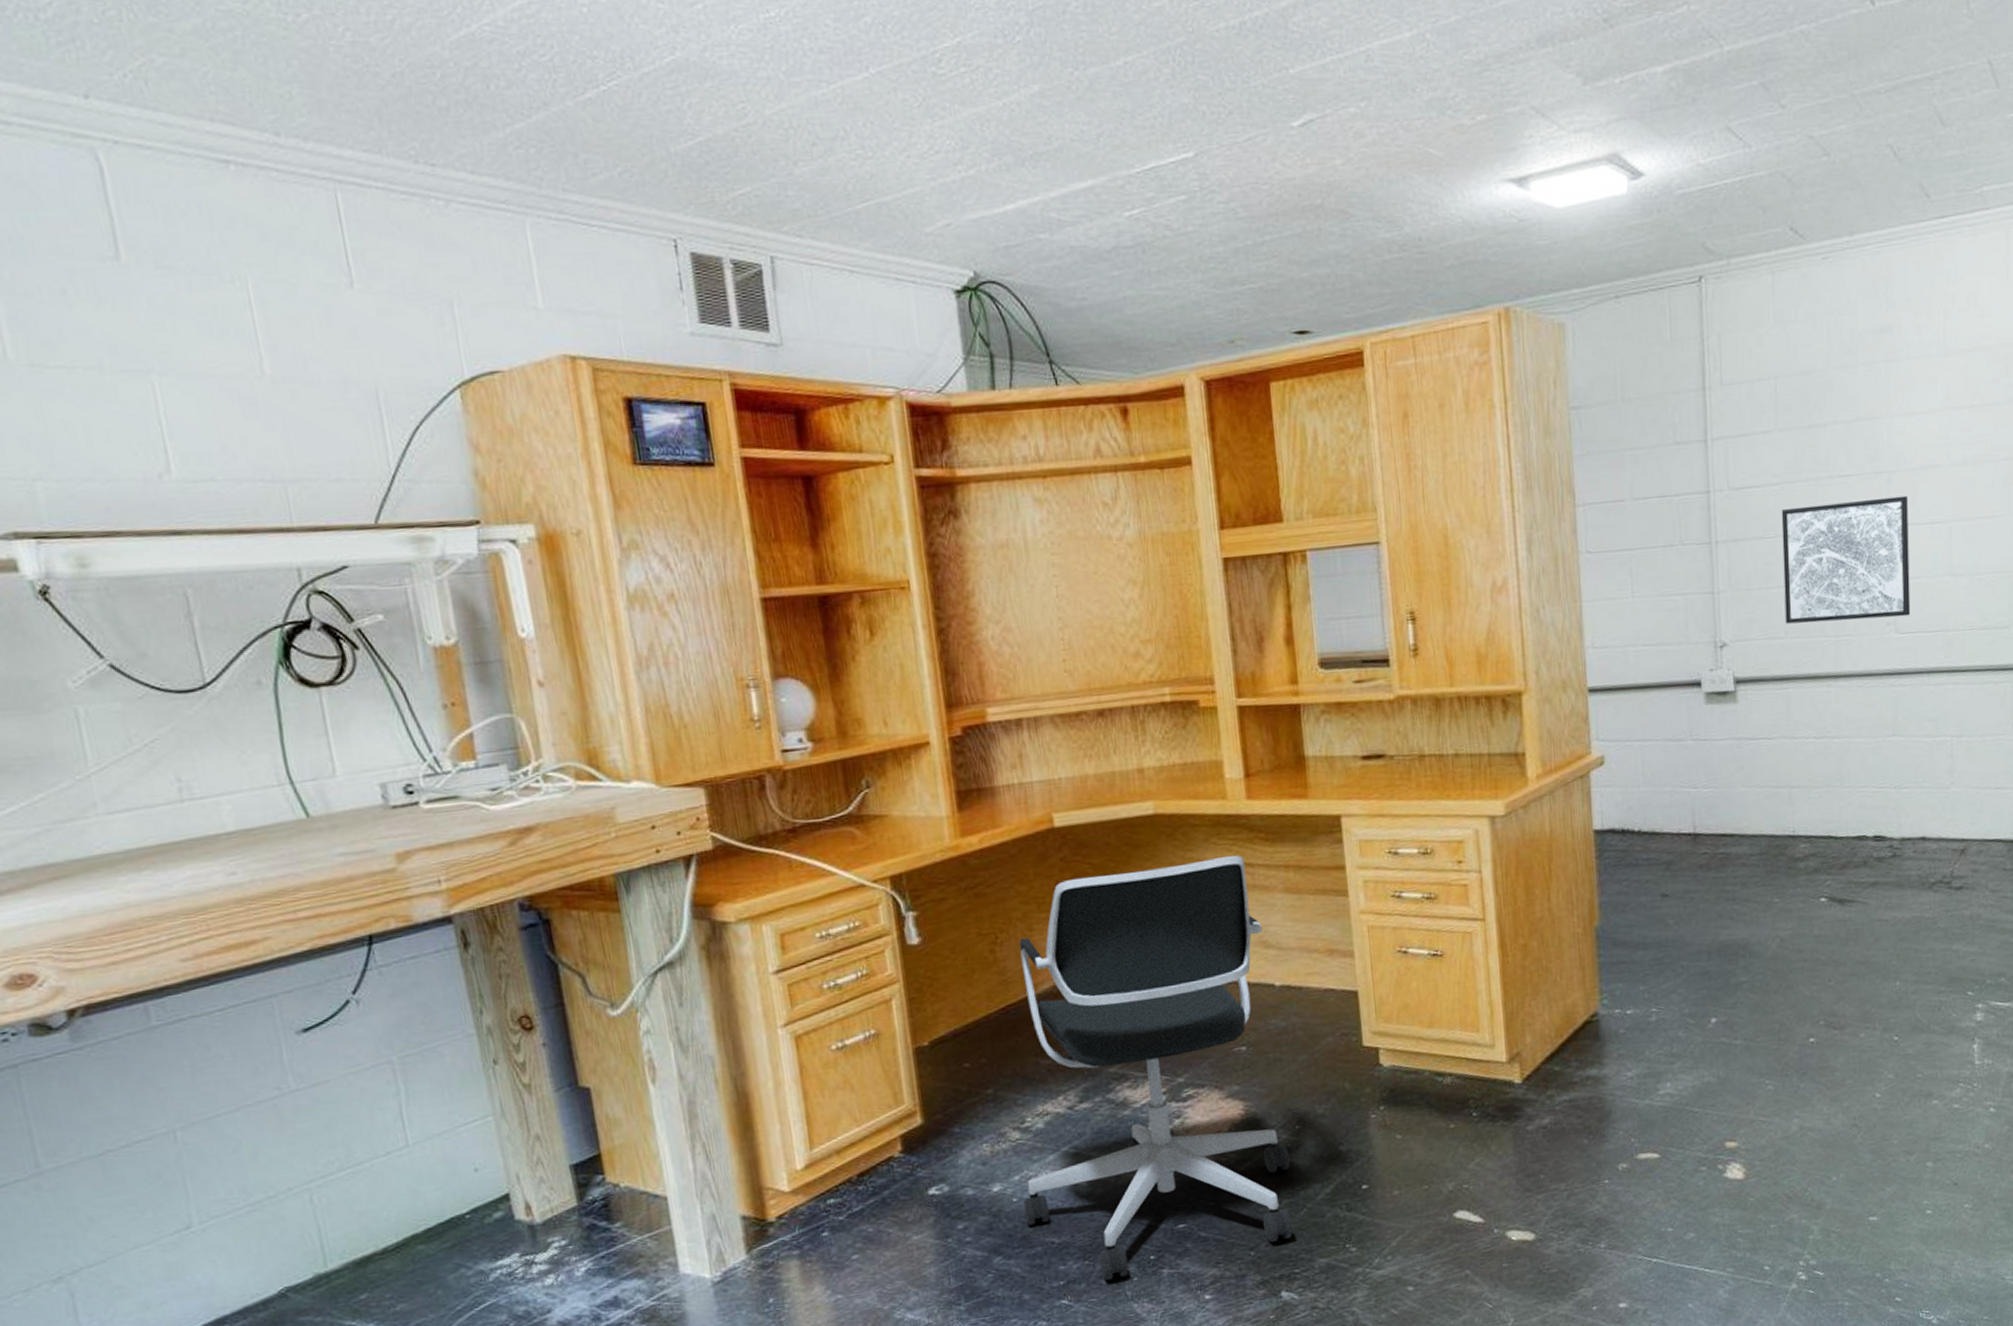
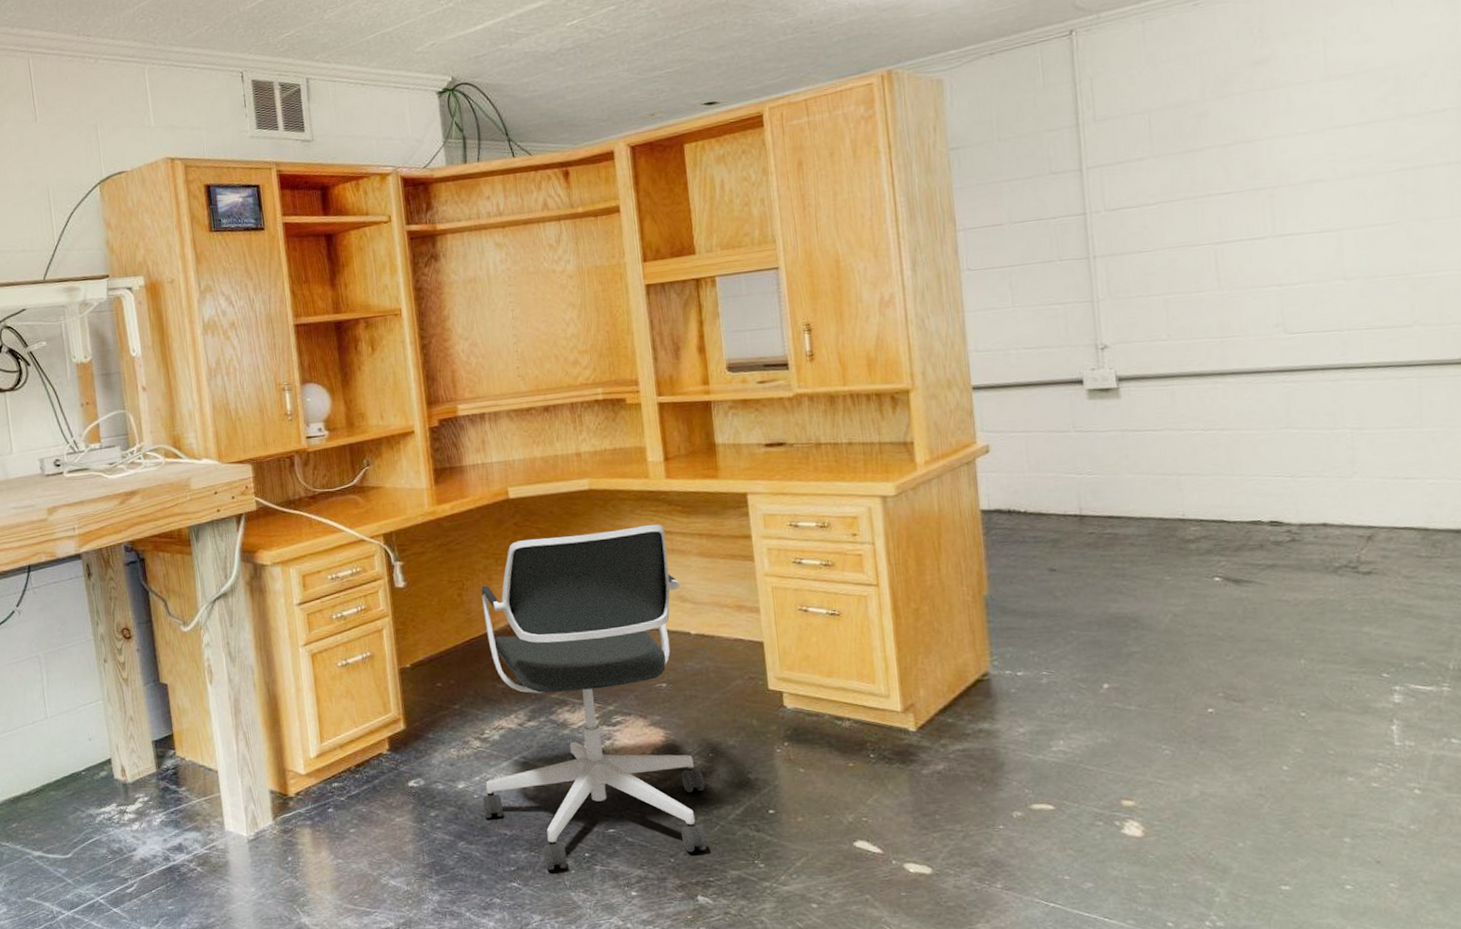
wall art: present [1781,495,1911,624] -> none [1159,208,1301,328]

